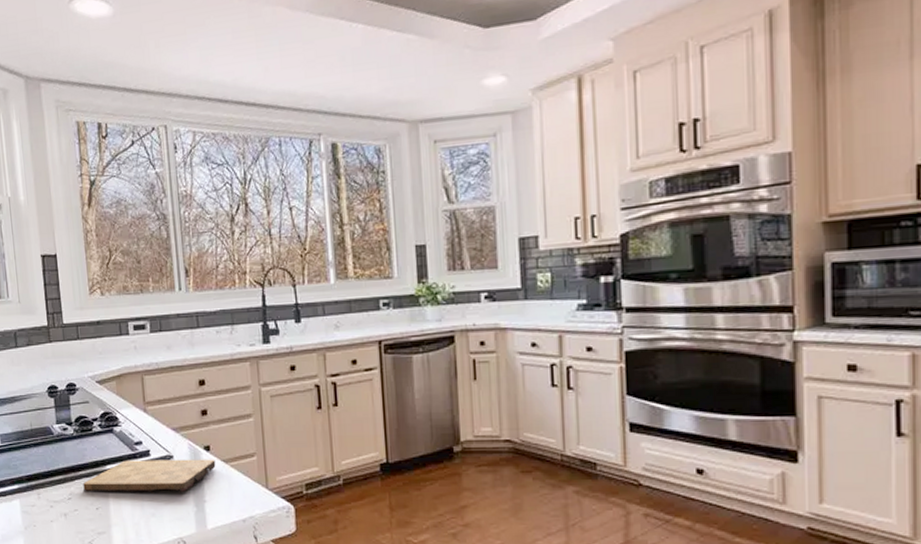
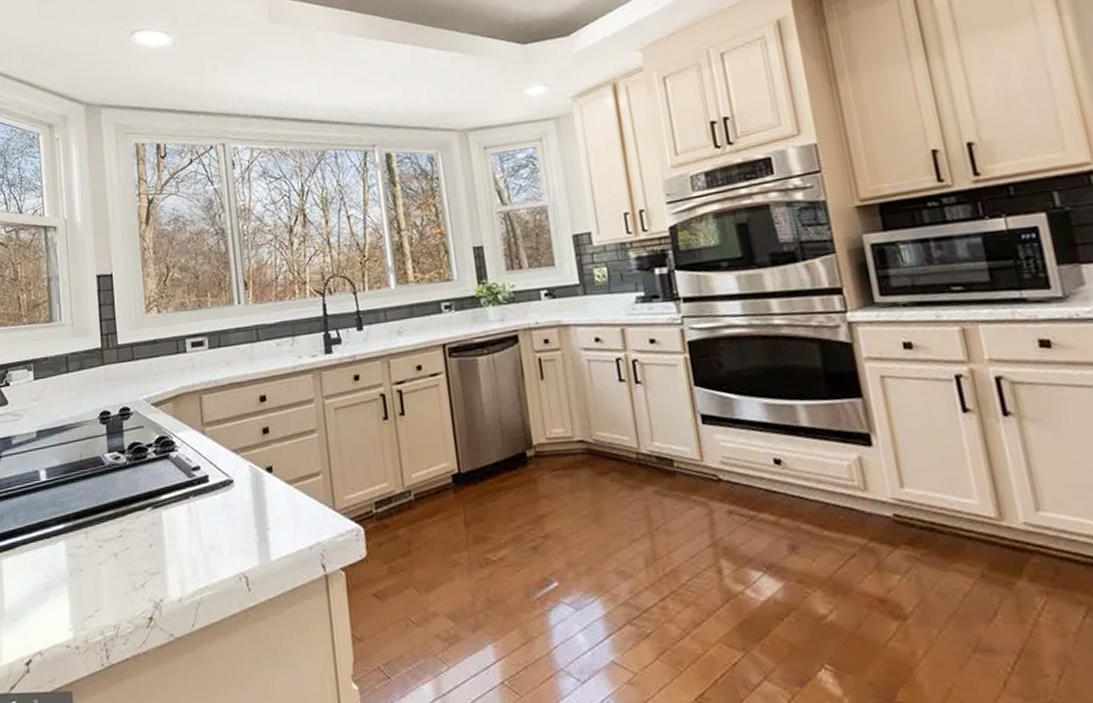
cutting board: present [83,459,216,492] -> none [135,481,279,527]

